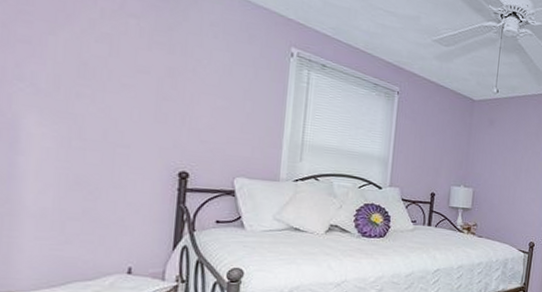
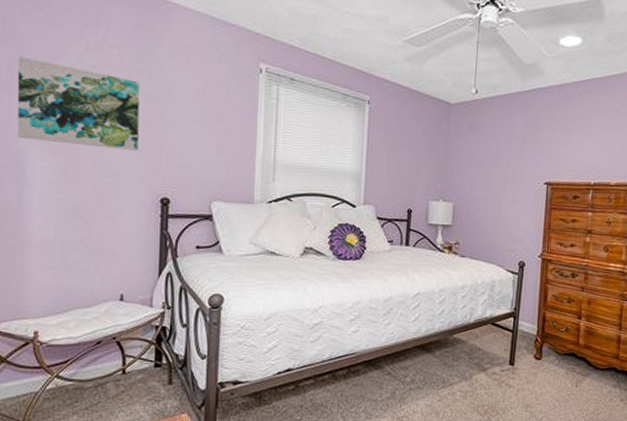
wall art: none [12,16,161,123] -> present [17,56,140,151]

